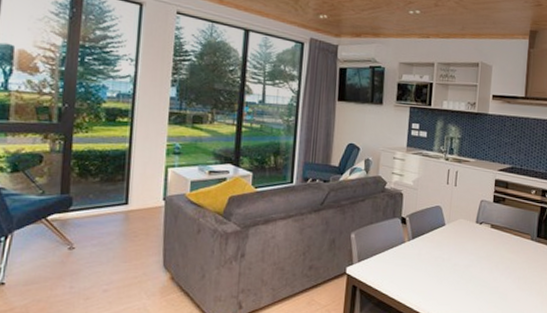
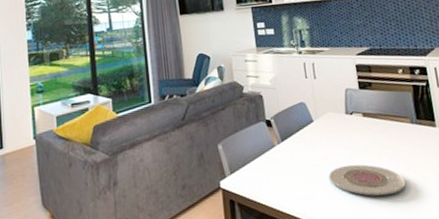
plate: none [448,268,514,300] -> present [328,164,406,196]

